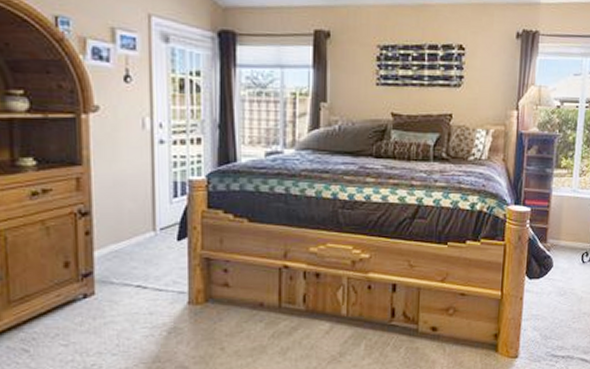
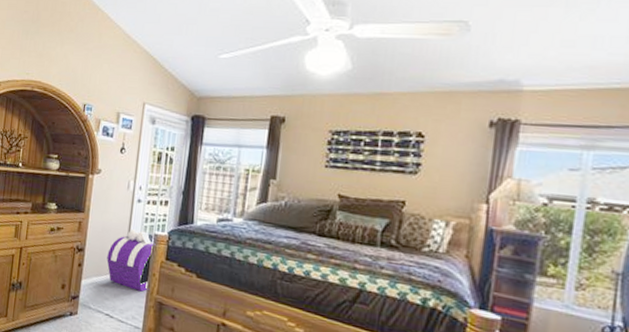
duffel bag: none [126,178,192,250] -> present [107,229,156,292]

